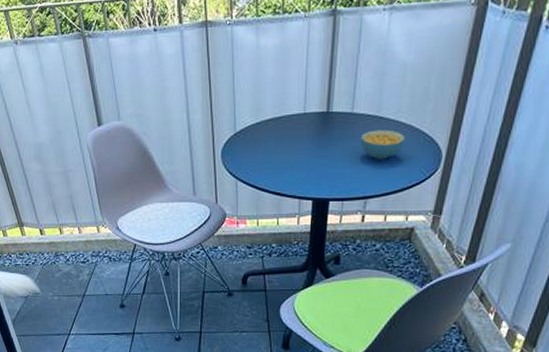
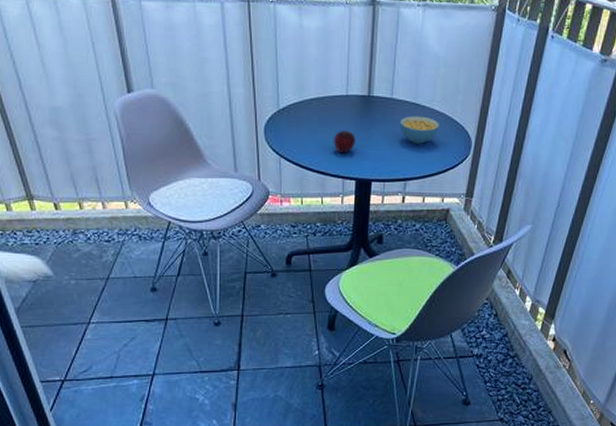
fruit: none [289,150,313,173] -> present [333,131,356,154]

